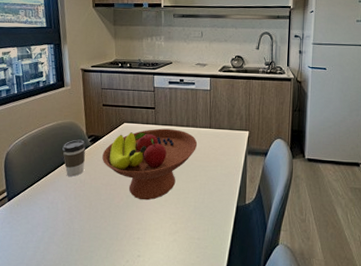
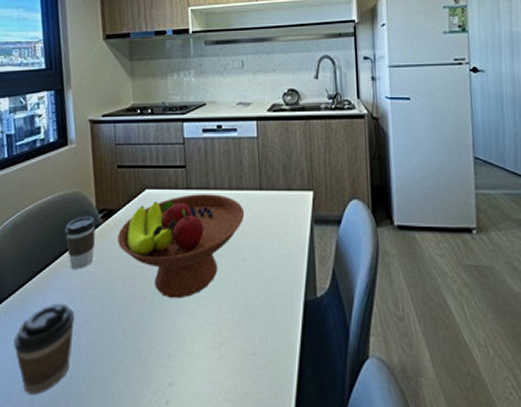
coffee cup: none [25,199,70,259] -> present [13,303,75,394]

